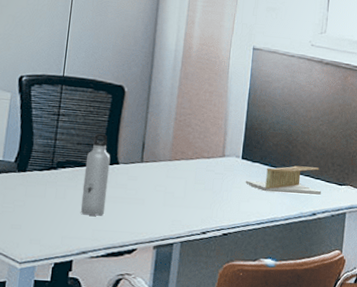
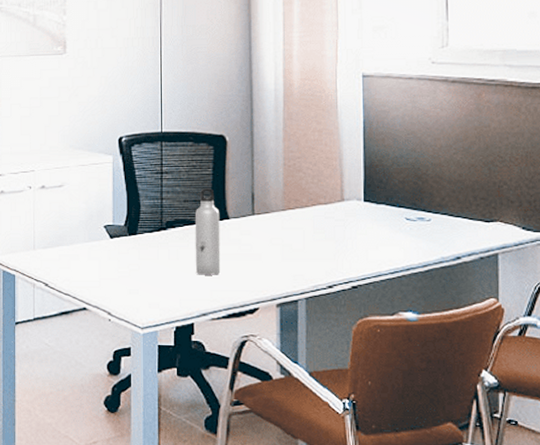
architectural model: present [246,165,322,195] -> none [372,203,465,236]

